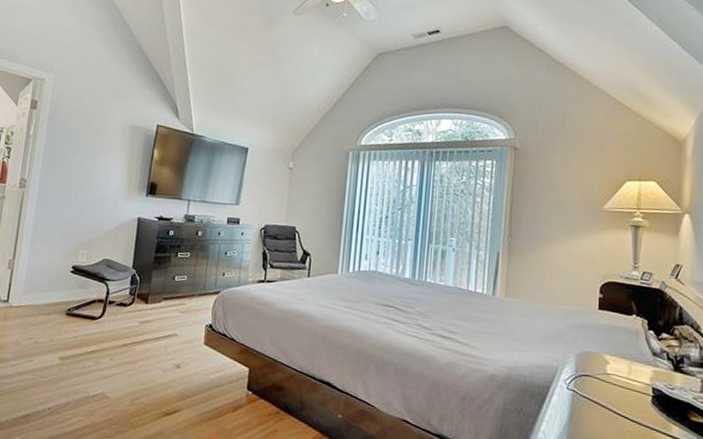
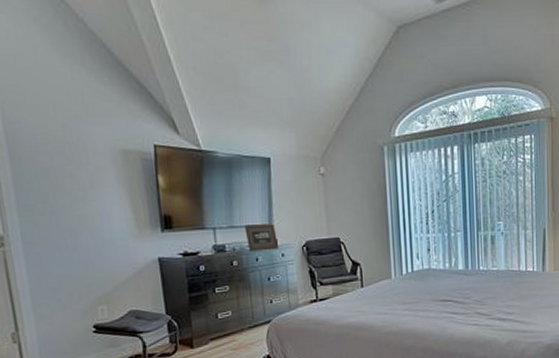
picture frame: none [214,202,241,227] -> present [244,223,278,252]

